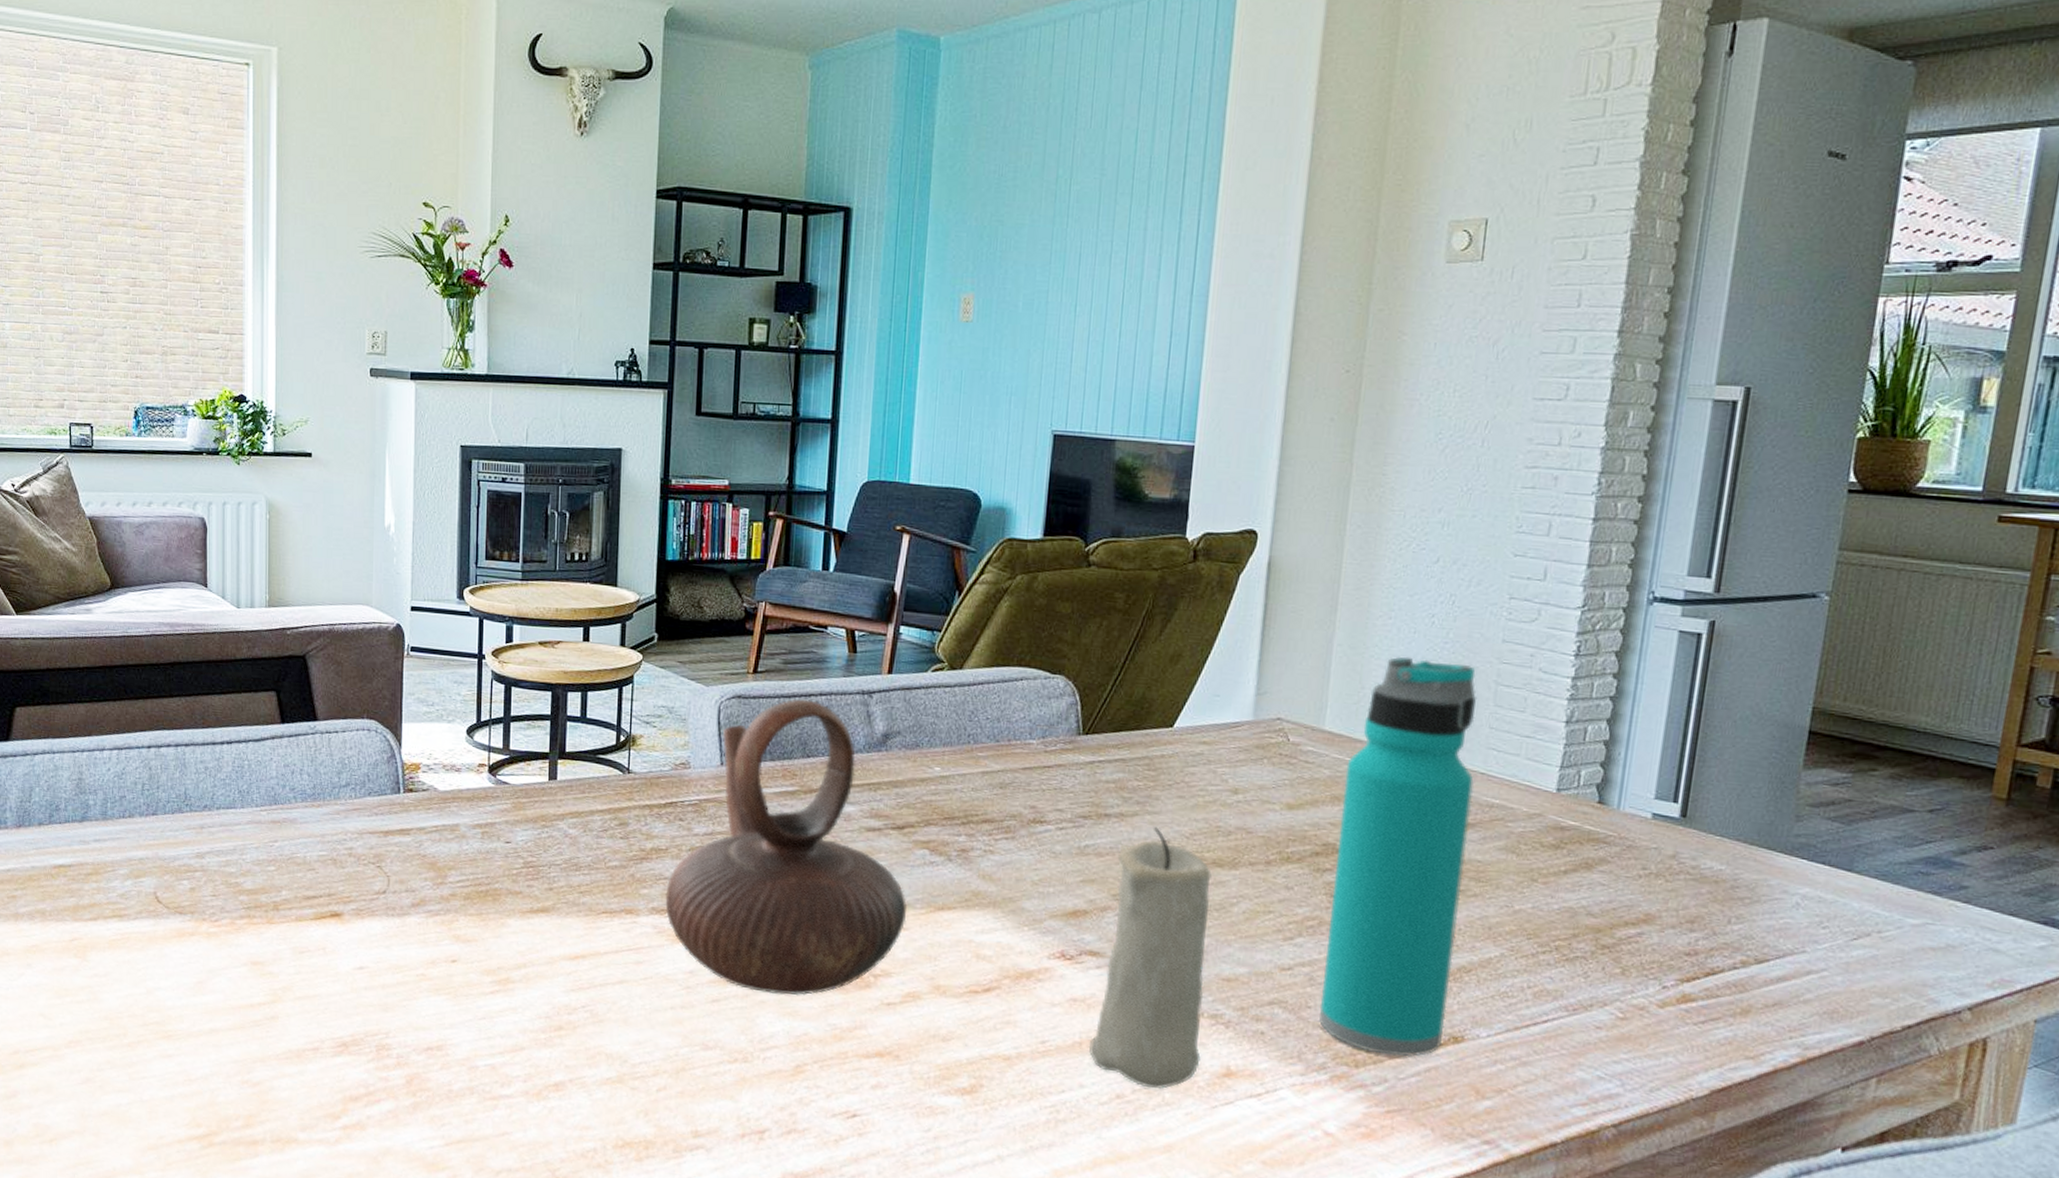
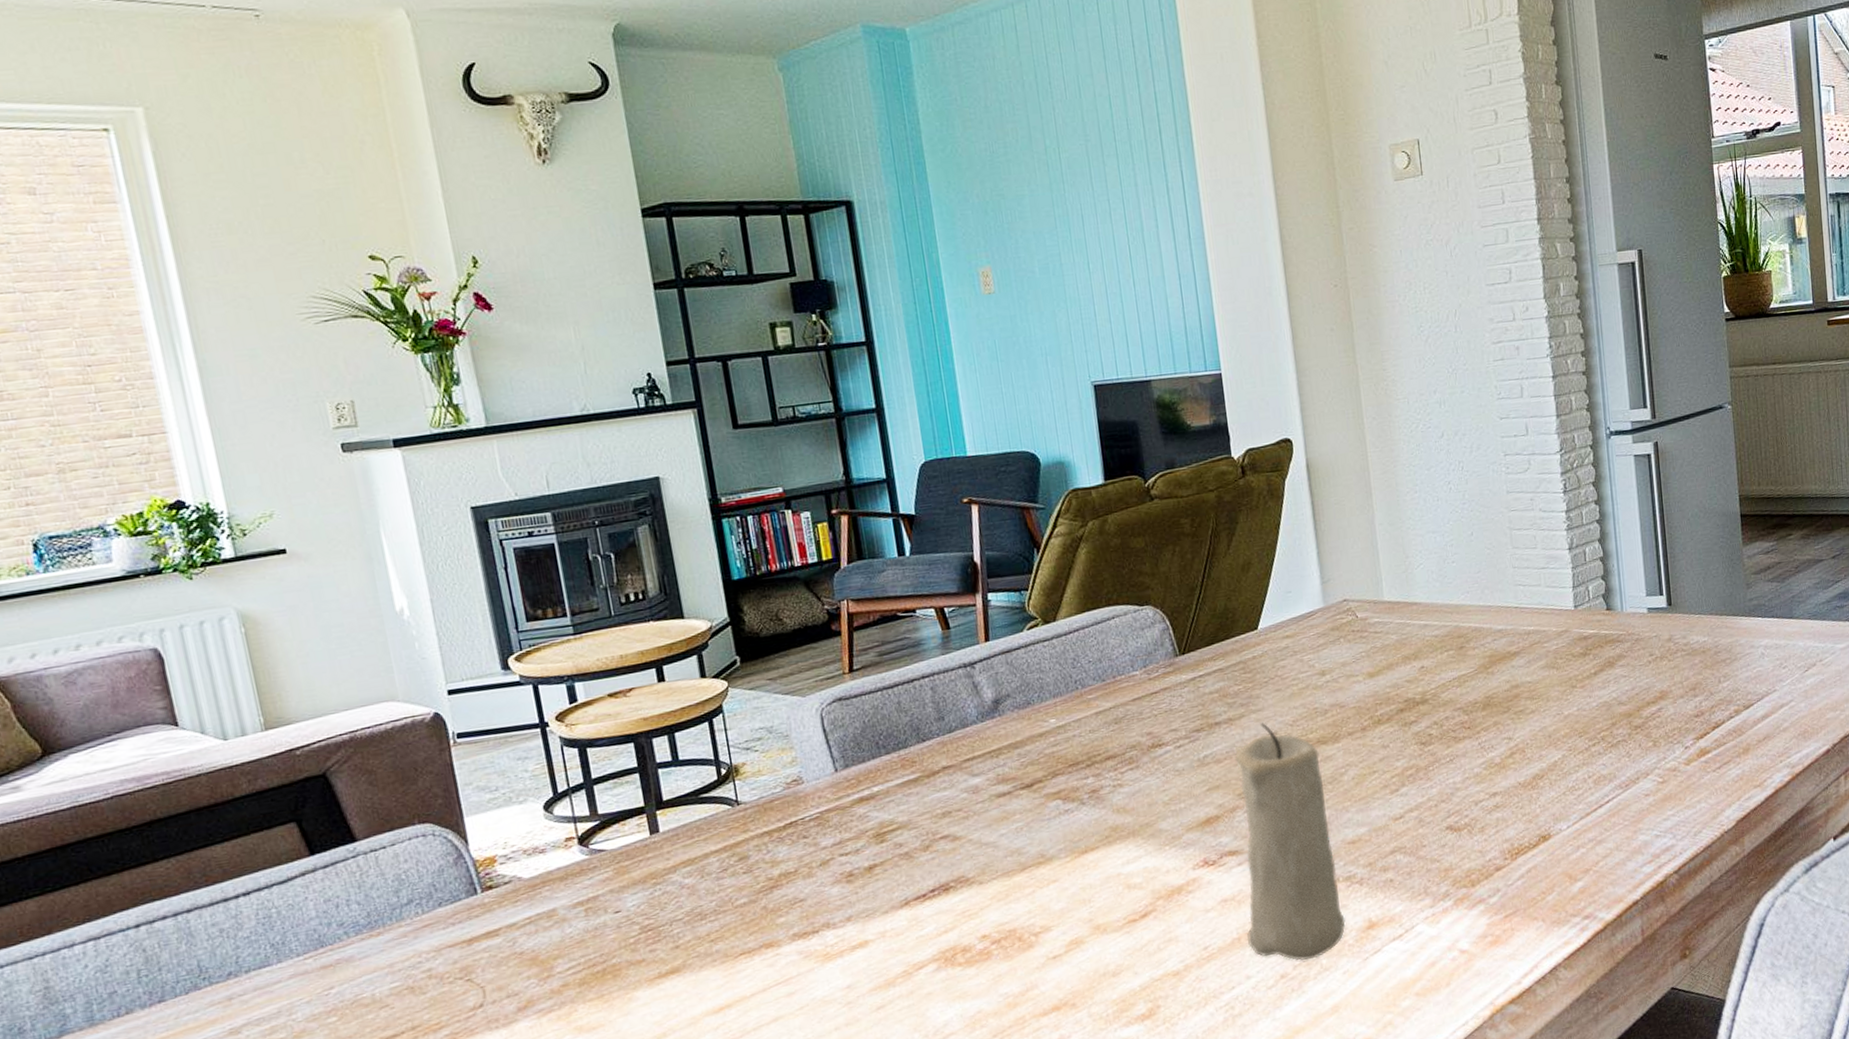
teapot: present [665,699,907,996] -> none [804,685,1055,987]
water bottle: present [1319,656,1478,1057] -> none [1408,519,1535,870]

